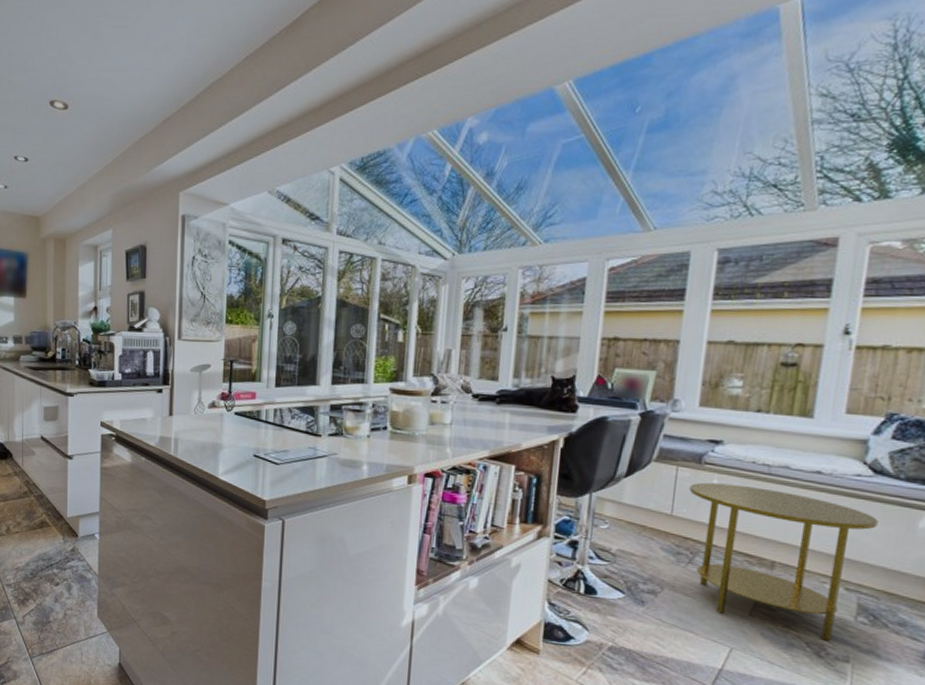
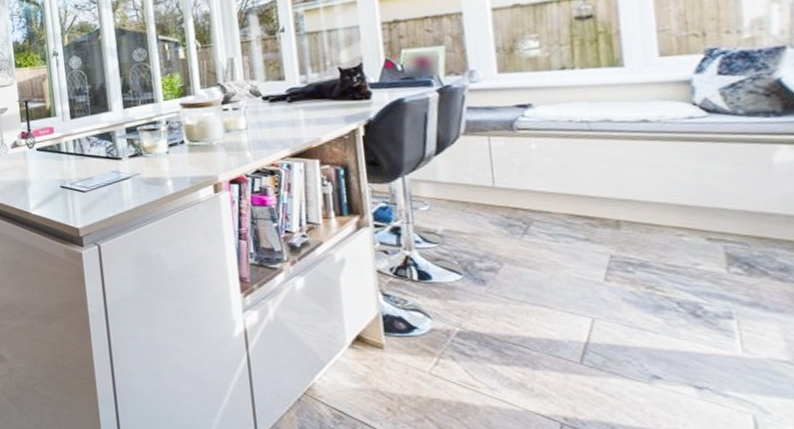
side table: present [689,482,878,642] -> none [506,145,726,299]

